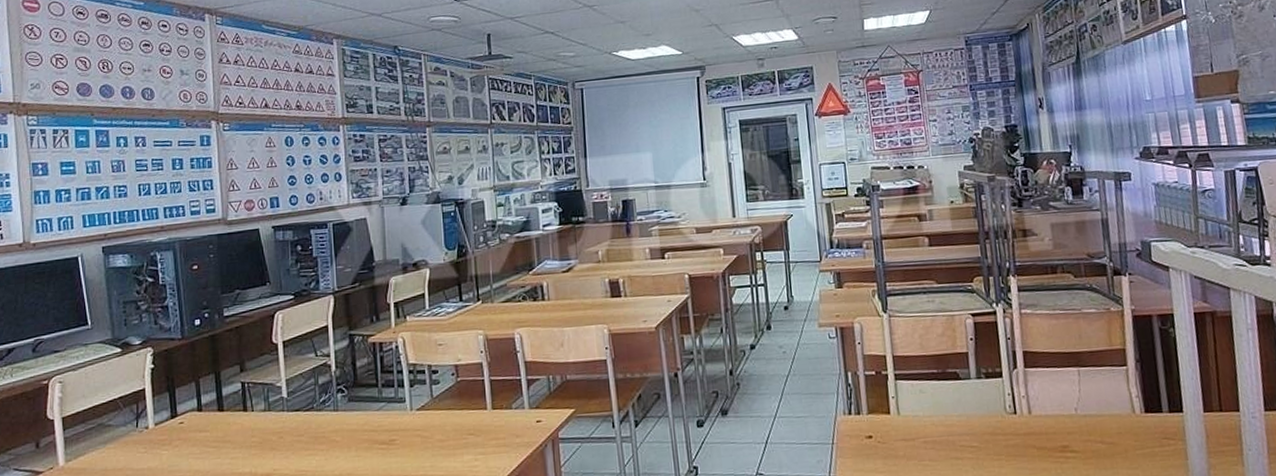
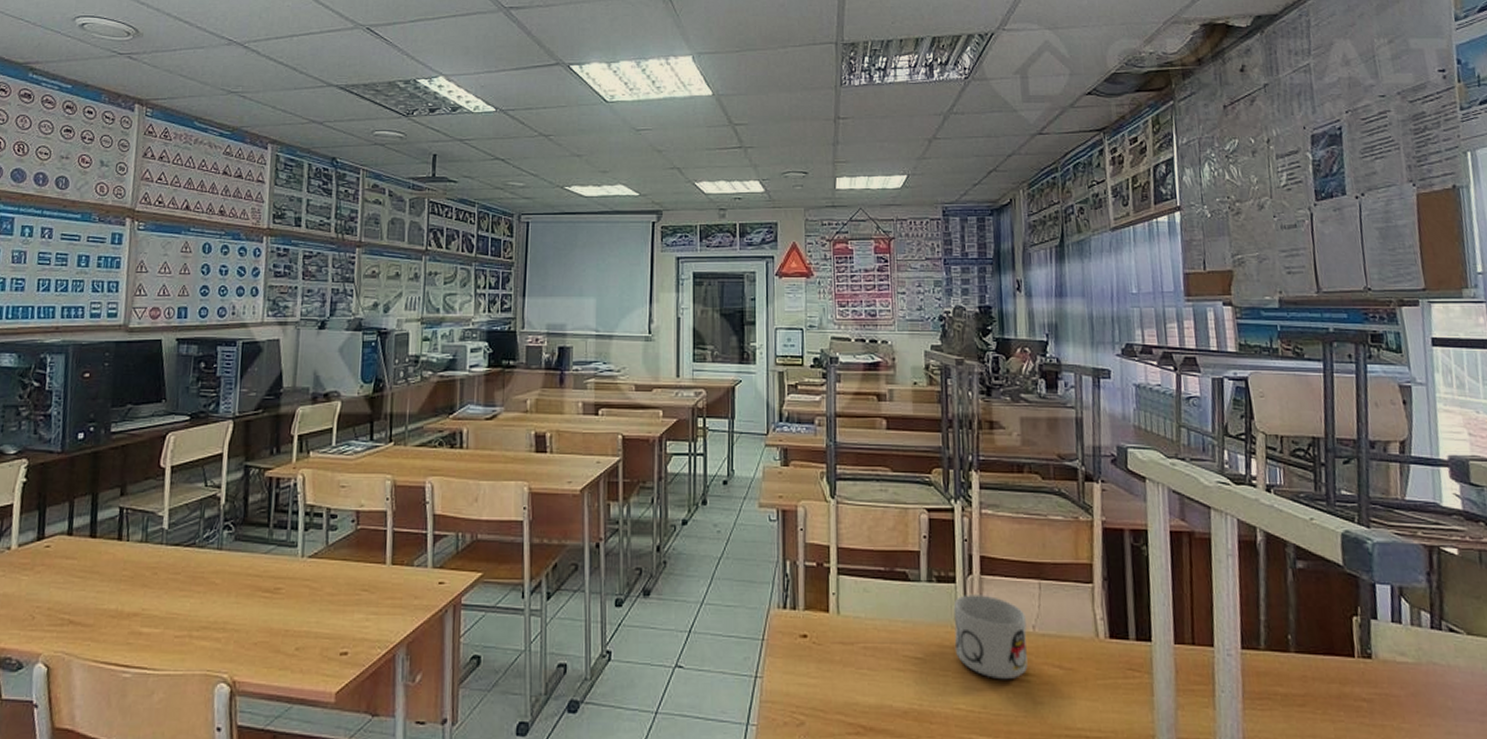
mug: none [1002,385,1073,458] -> present [953,595,1028,680]

